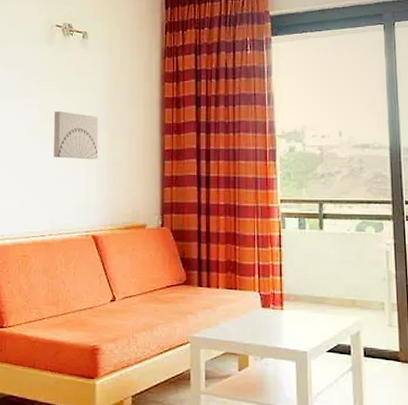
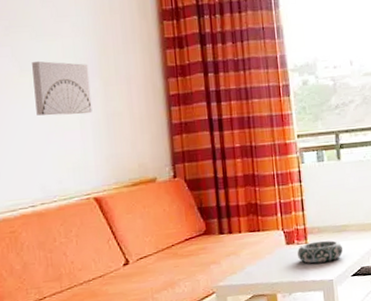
decorative bowl: none [272,309,320,332] -> present [297,240,344,264]

